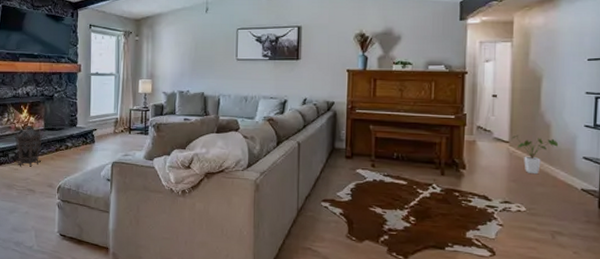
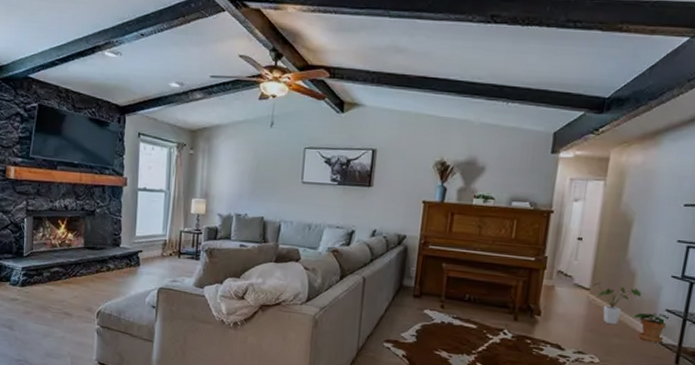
lantern: present [12,126,44,167] -> none [48,243,84,288]
potted plant: none [553,160,589,190] -> present [633,312,671,344]

